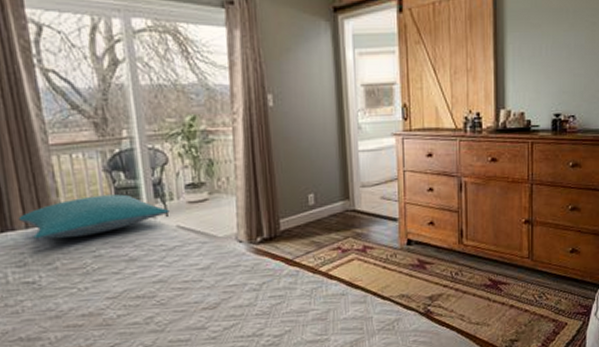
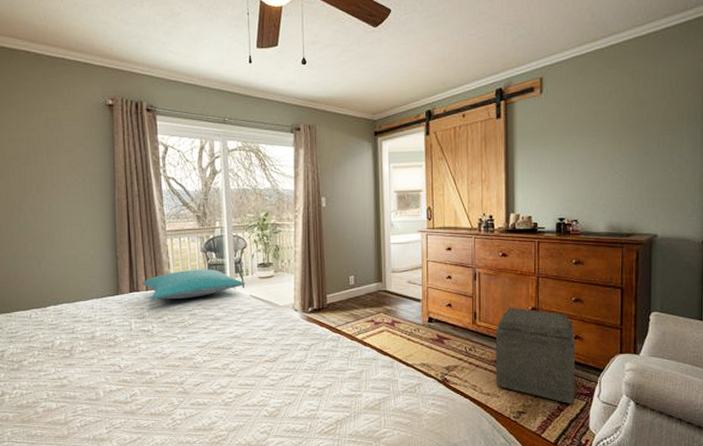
ottoman: none [486,221,572,326] -> present [496,307,576,404]

